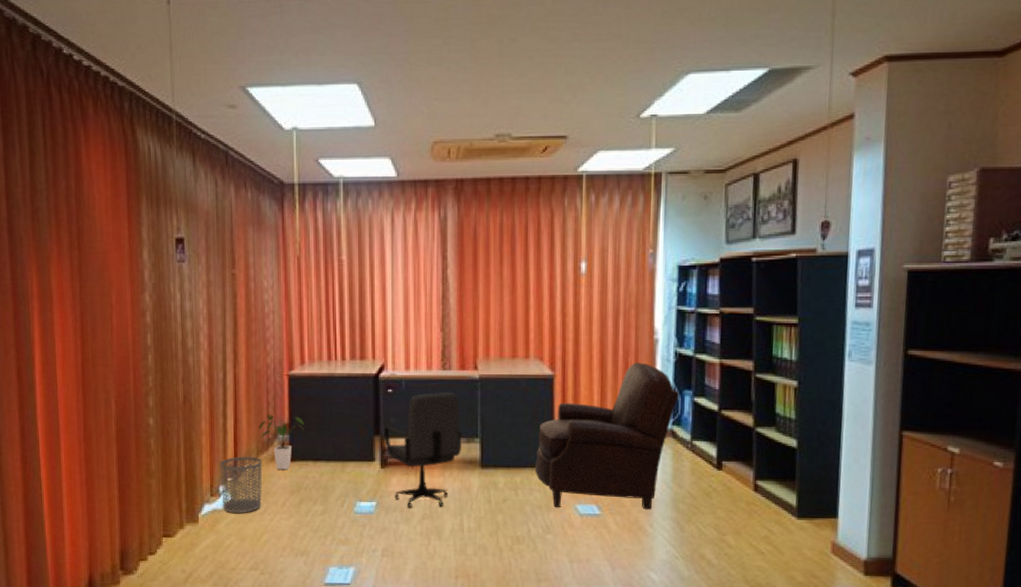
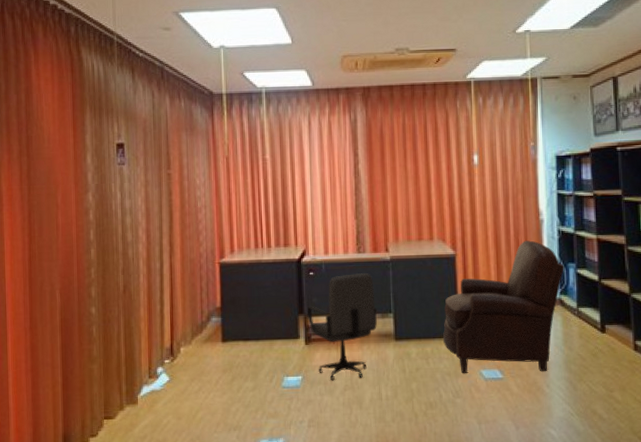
waste bin: present [220,456,263,514] -> none [157,339,197,394]
house plant: present [258,414,304,470] -> none [193,299,235,351]

